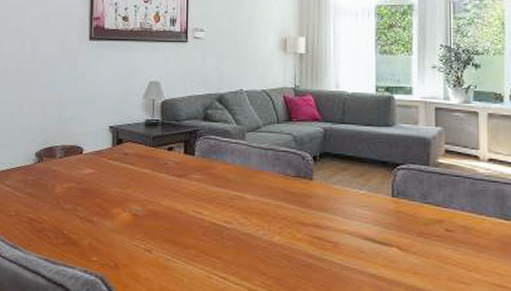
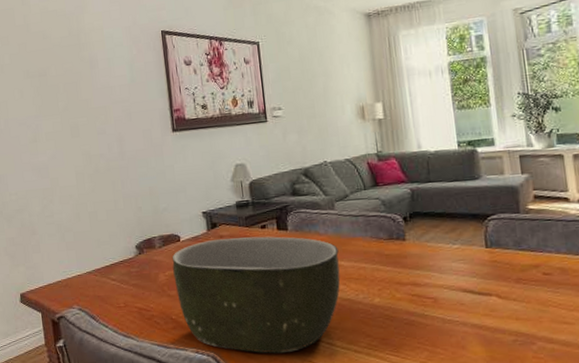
bowl: none [71,156,244,283] -> present [172,236,341,354]

